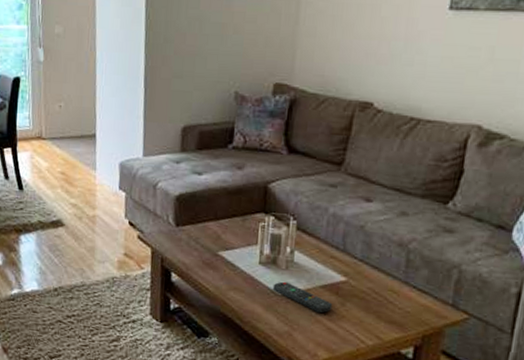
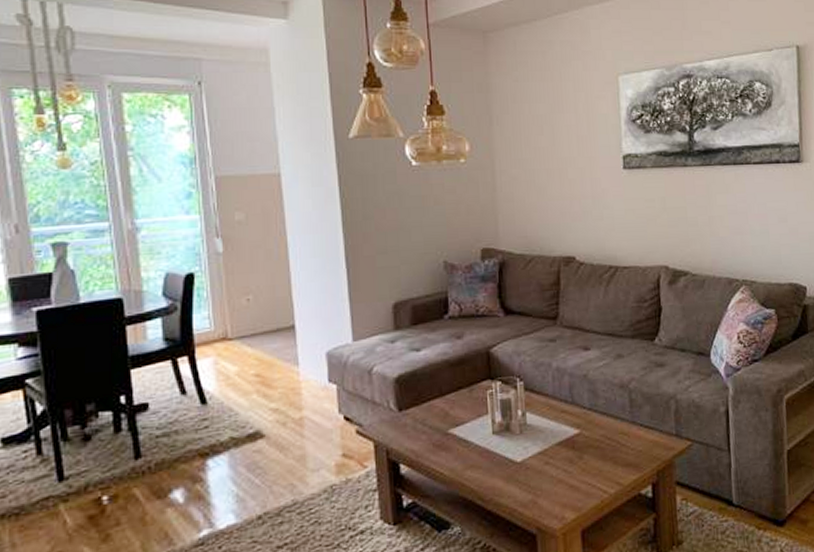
remote control: present [272,281,333,313] -> none [510,446,571,473]

